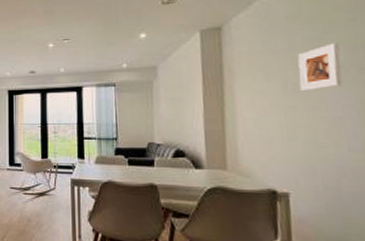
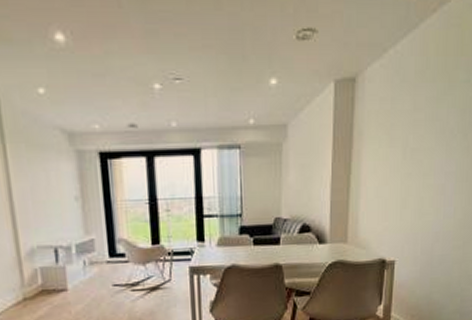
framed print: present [297,43,342,91] -> none [416,106,453,157]

